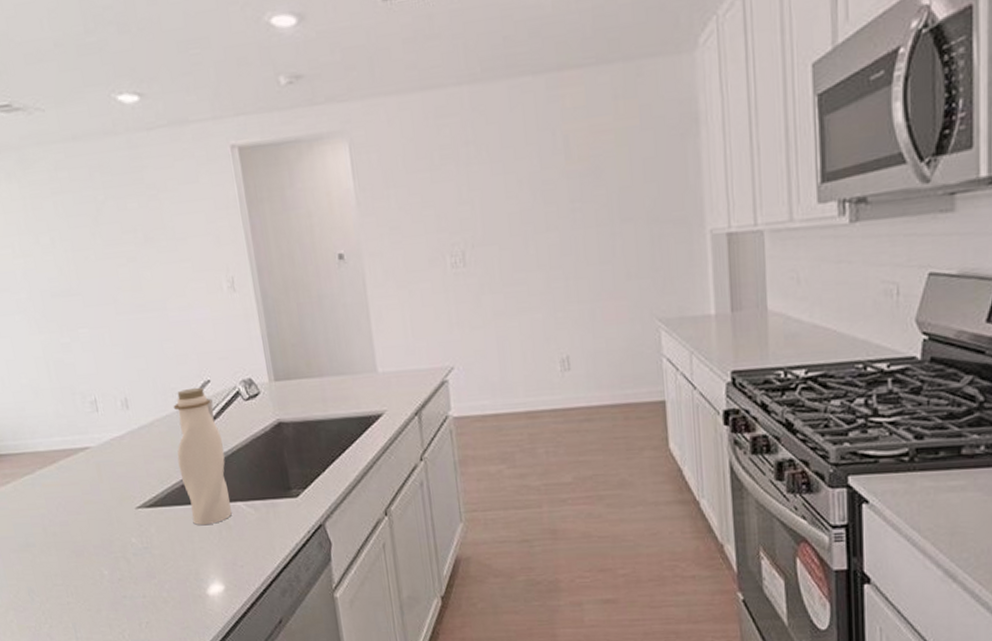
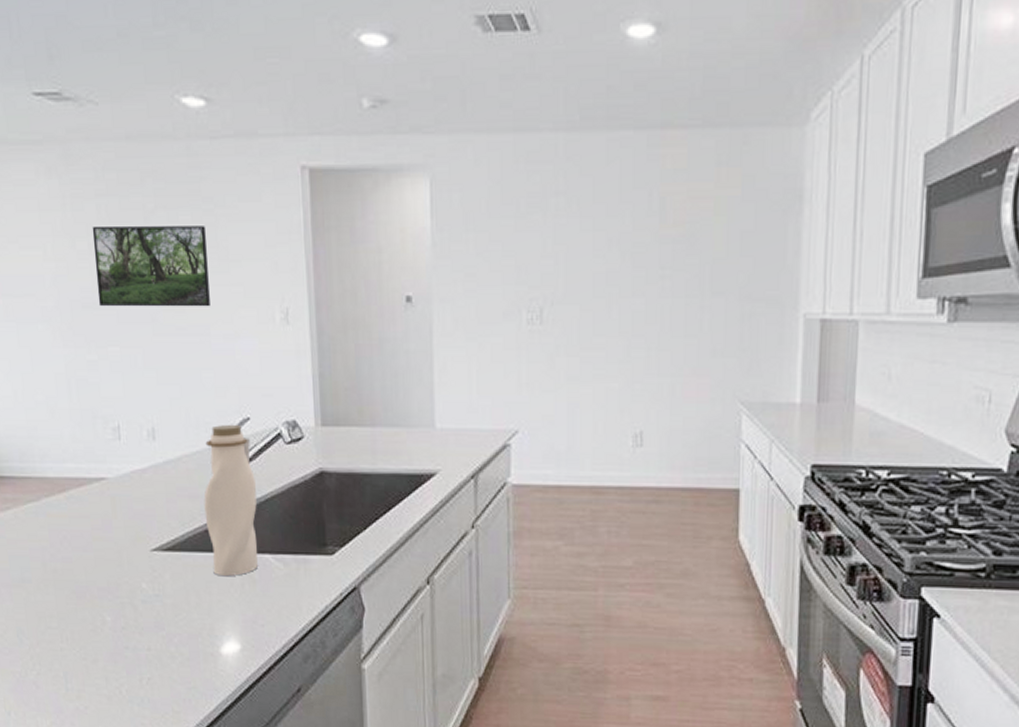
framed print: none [52,210,164,294] -> present [92,225,210,307]

